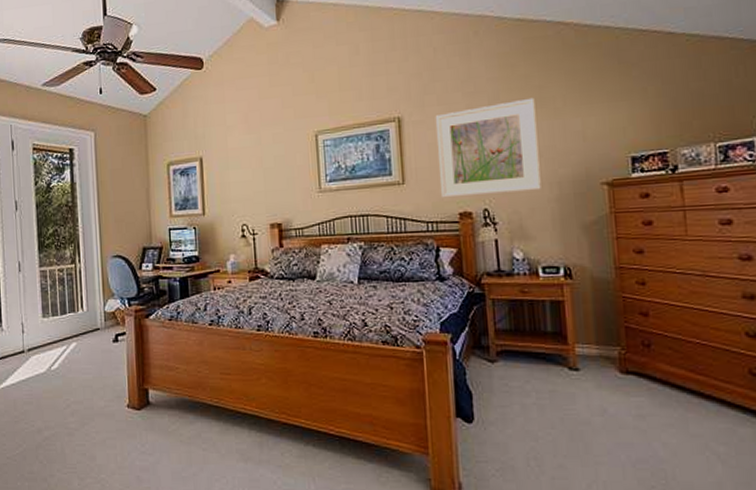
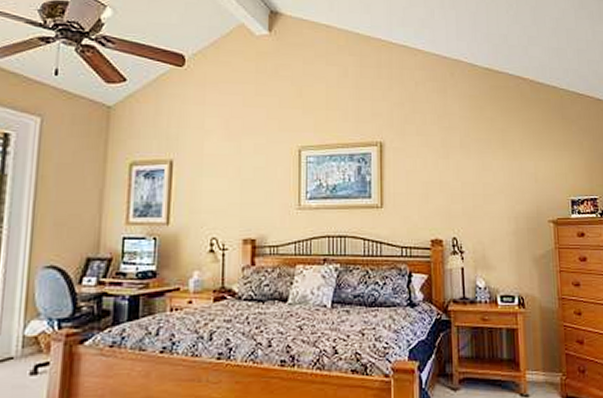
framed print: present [435,97,541,198] -> none [413,139,501,225]

